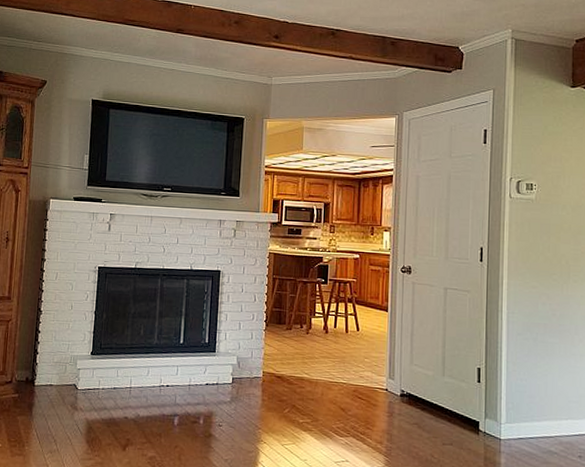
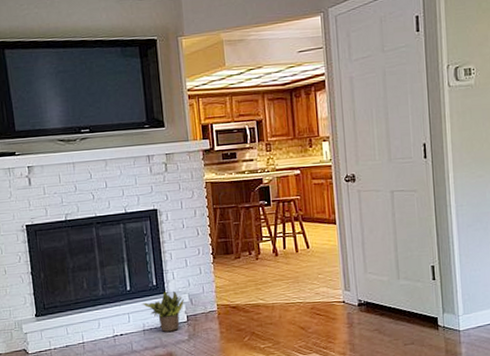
potted plant: none [192,349,232,391] -> present [142,290,184,332]

